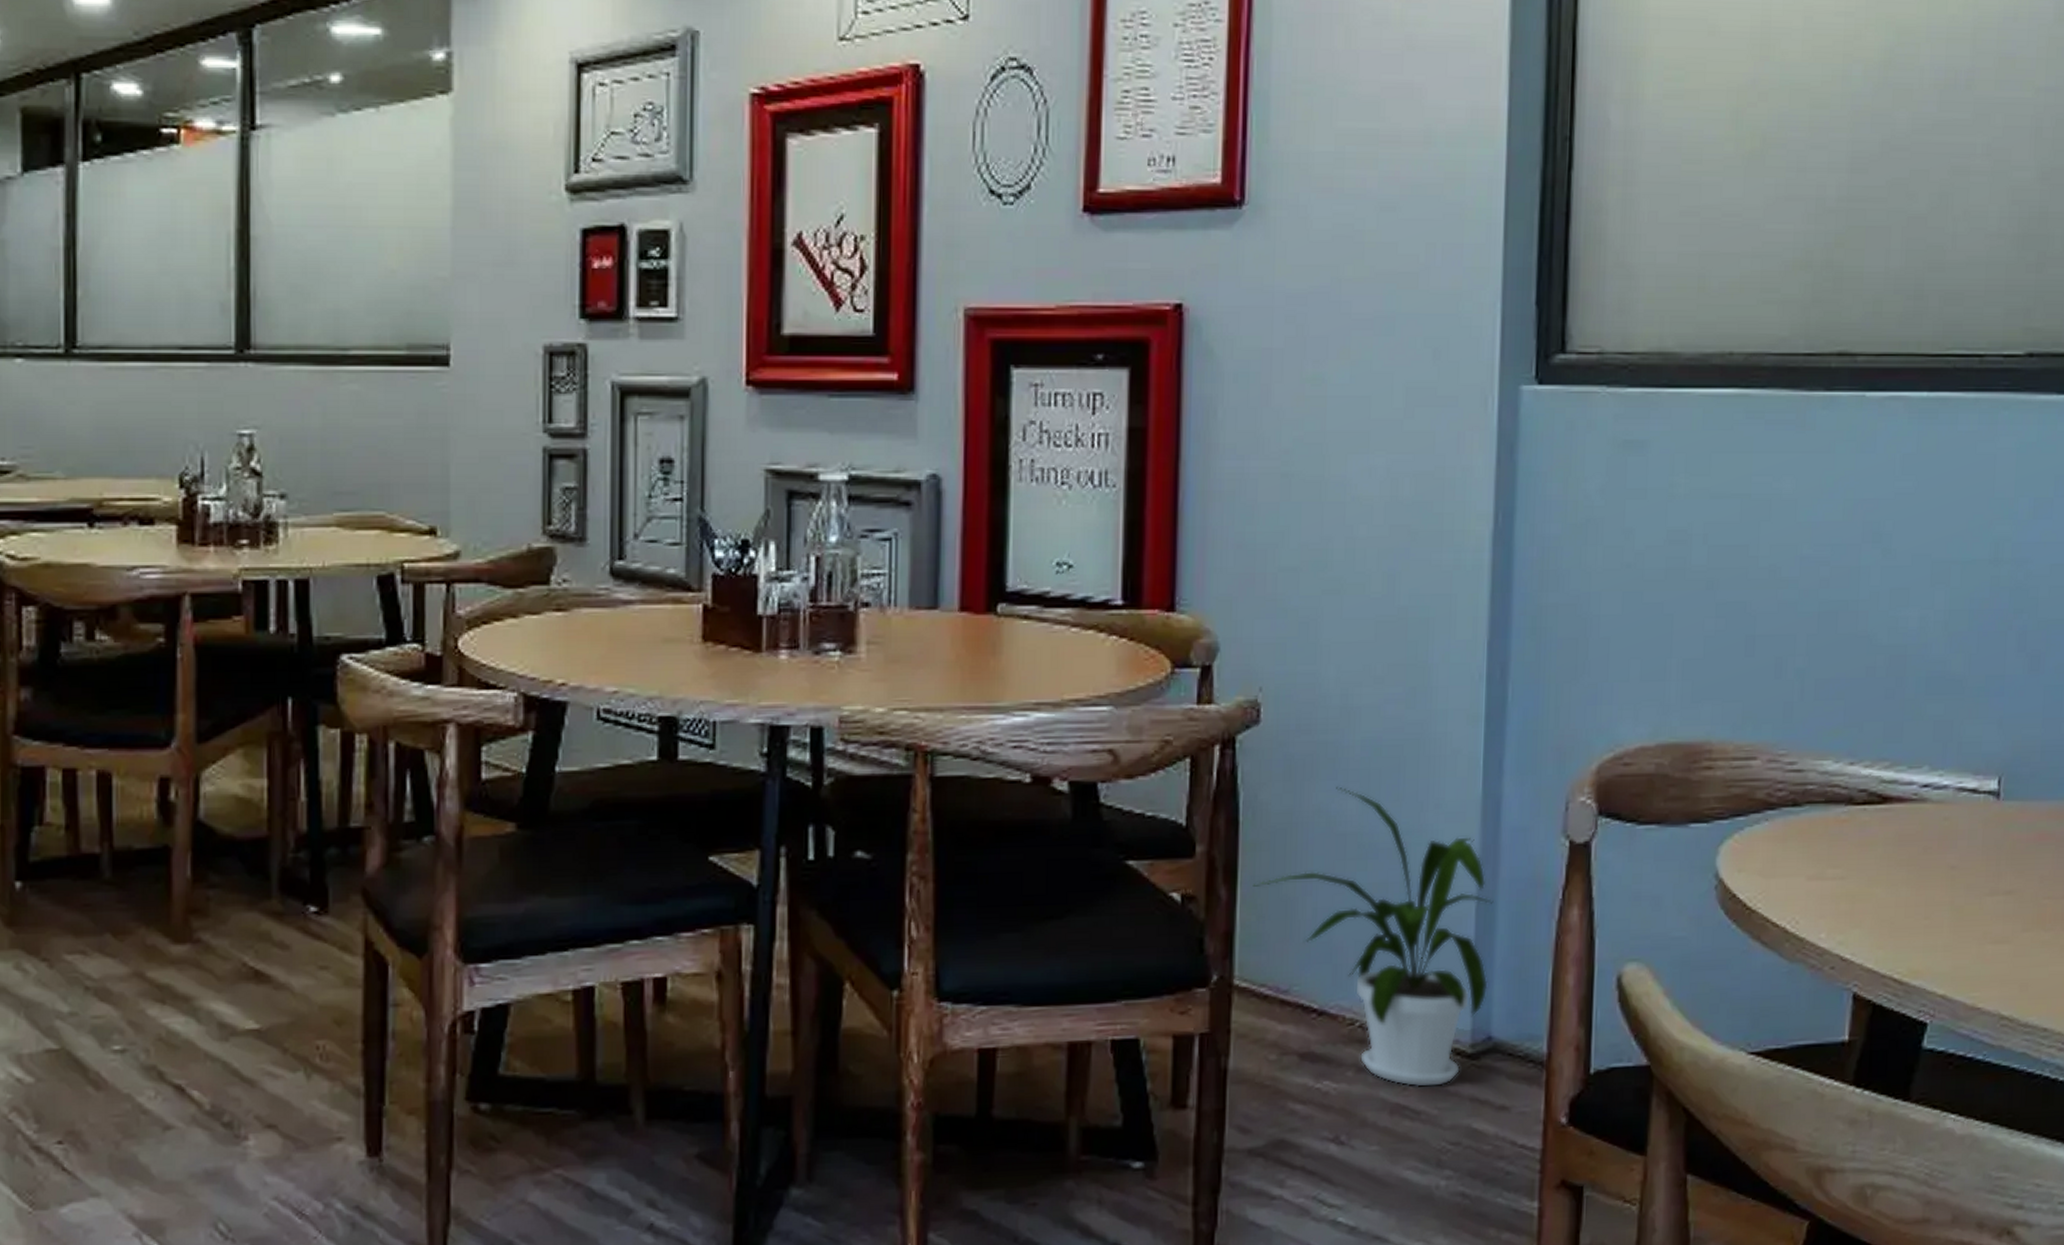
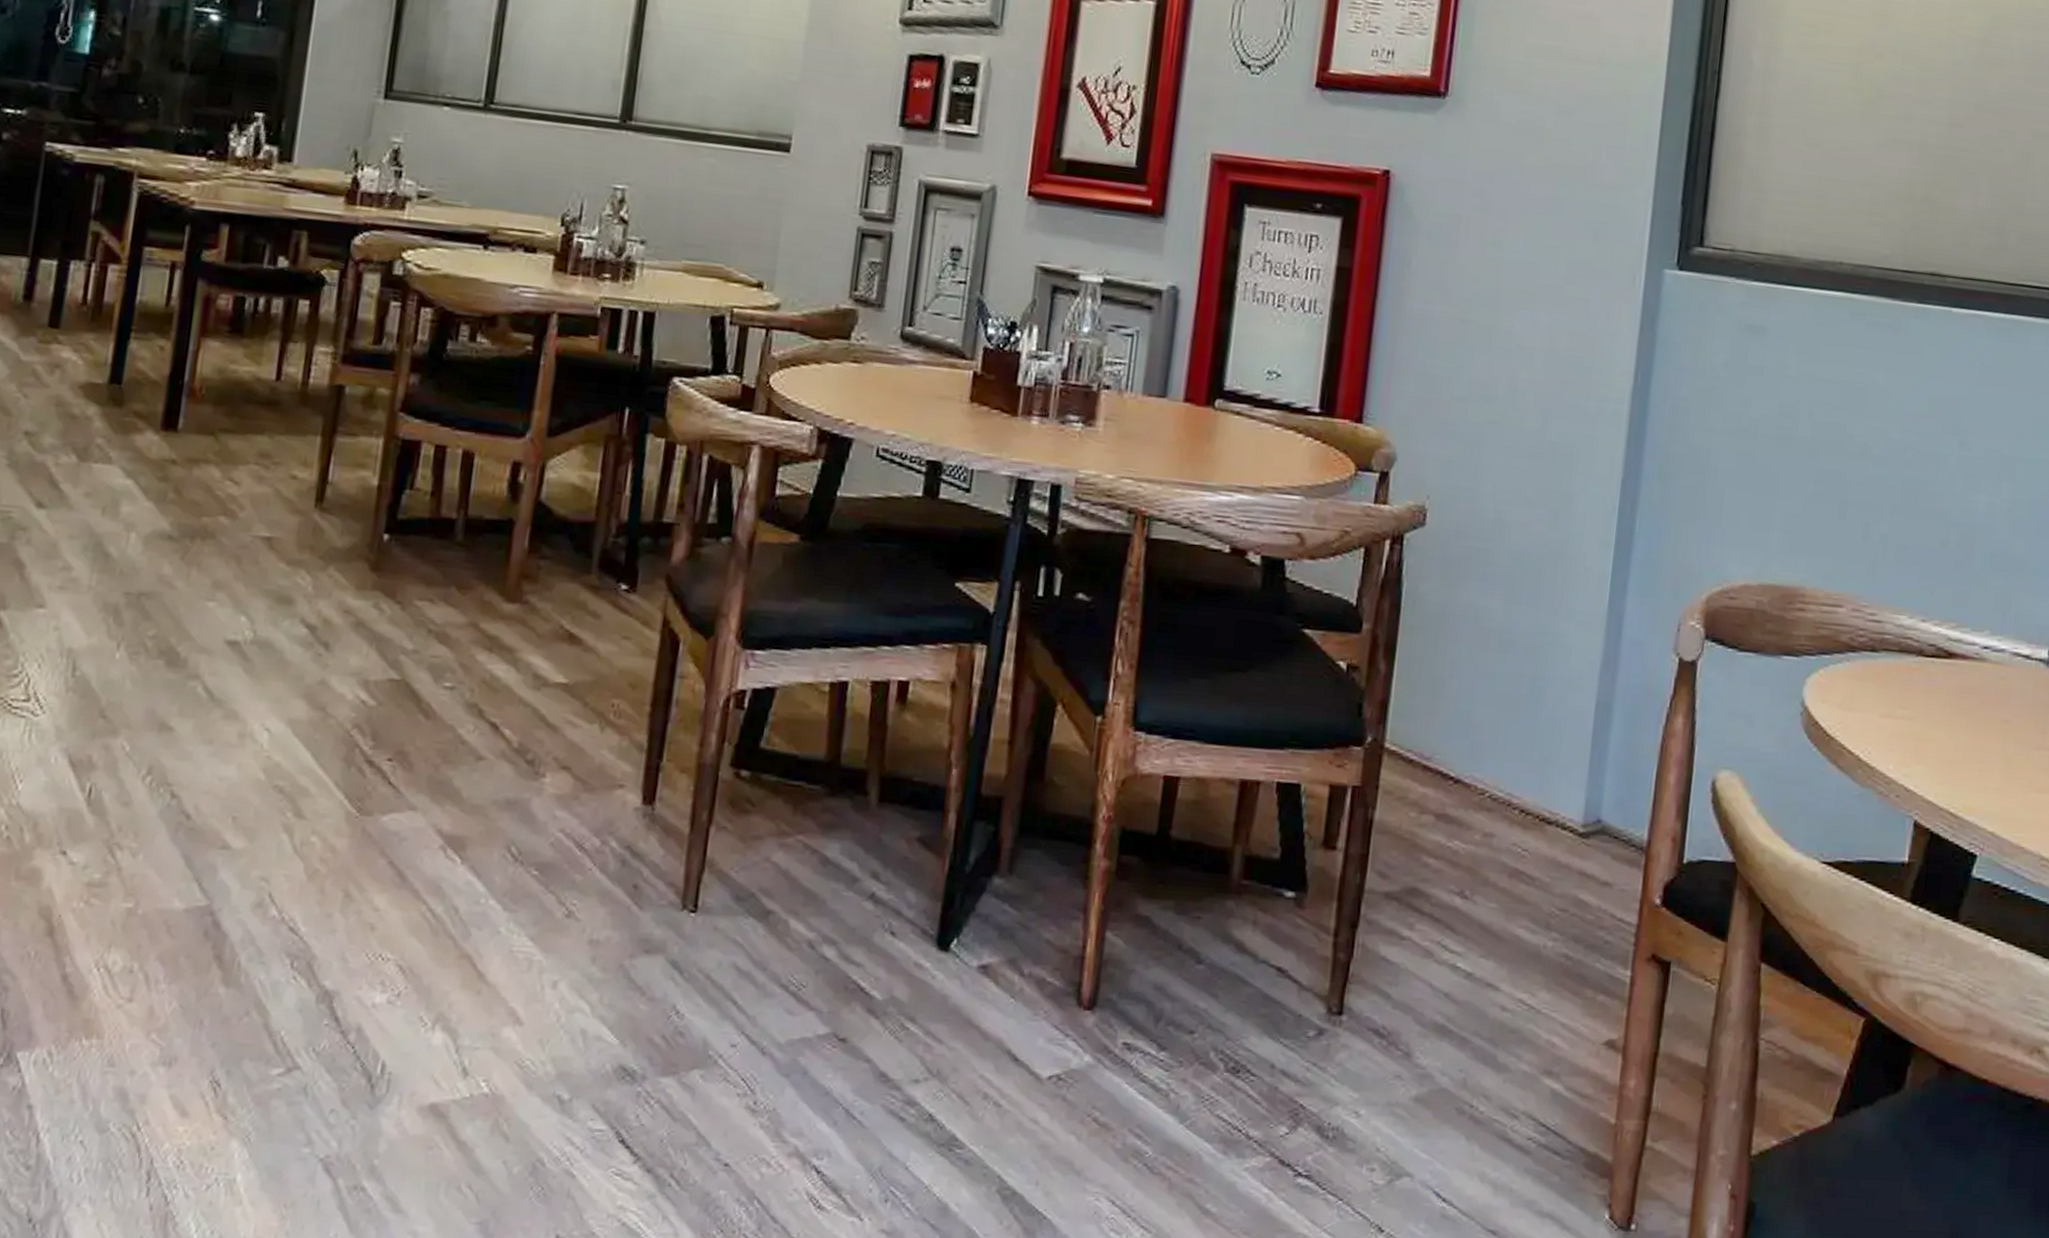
house plant: present [1252,786,1494,1088] -> none [1408,587,1611,859]

